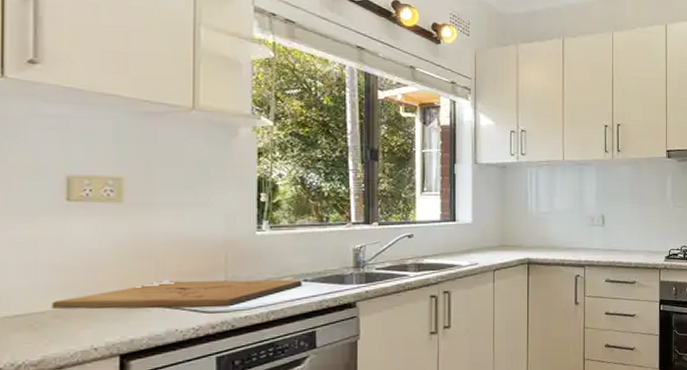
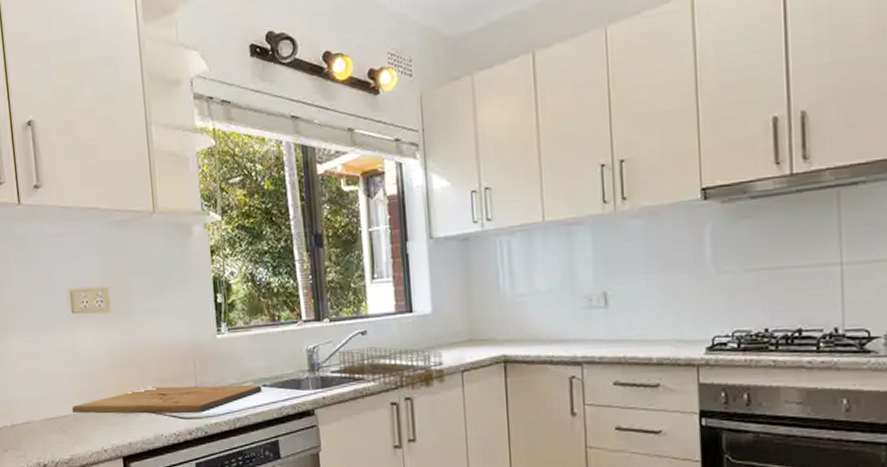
dish rack: none [384,248,479,285] -> present [339,347,445,391]

